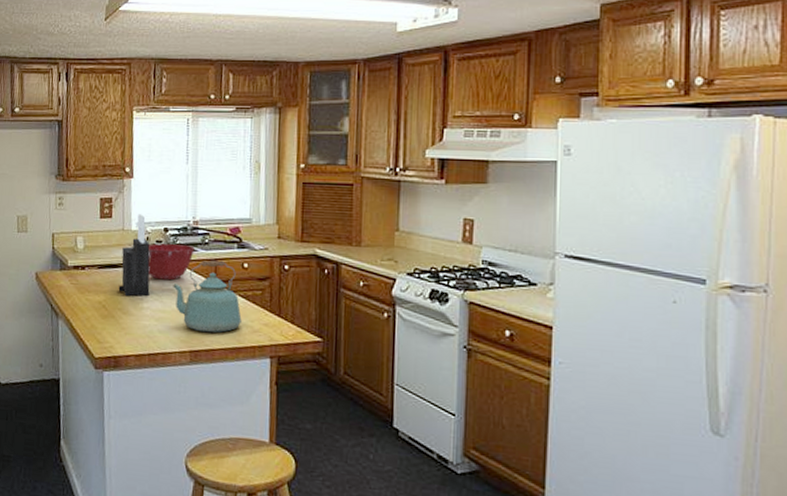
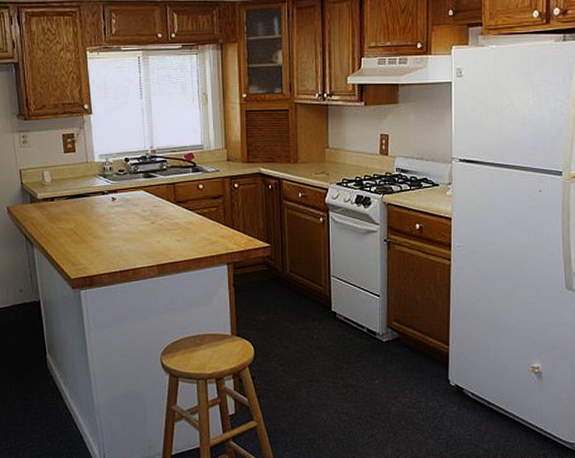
knife block: present [118,214,150,296] -> none [87,147,117,221]
mixing bowl: present [148,243,195,281] -> none [112,172,154,205]
kettle: present [173,260,242,333] -> none [137,183,200,248]

